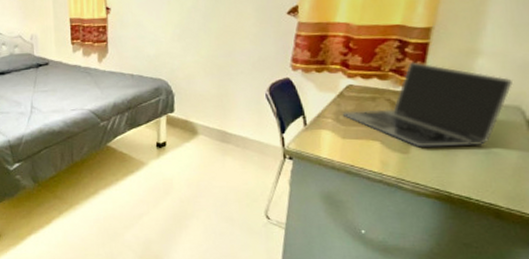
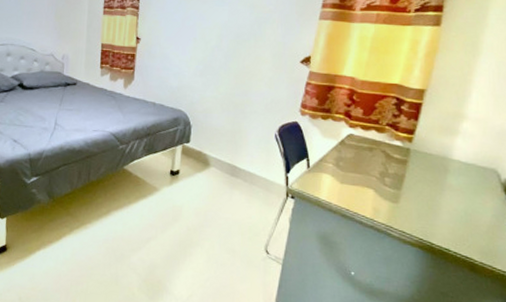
laptop: present [342,62,512,148] -> none [342,119,491,203]

